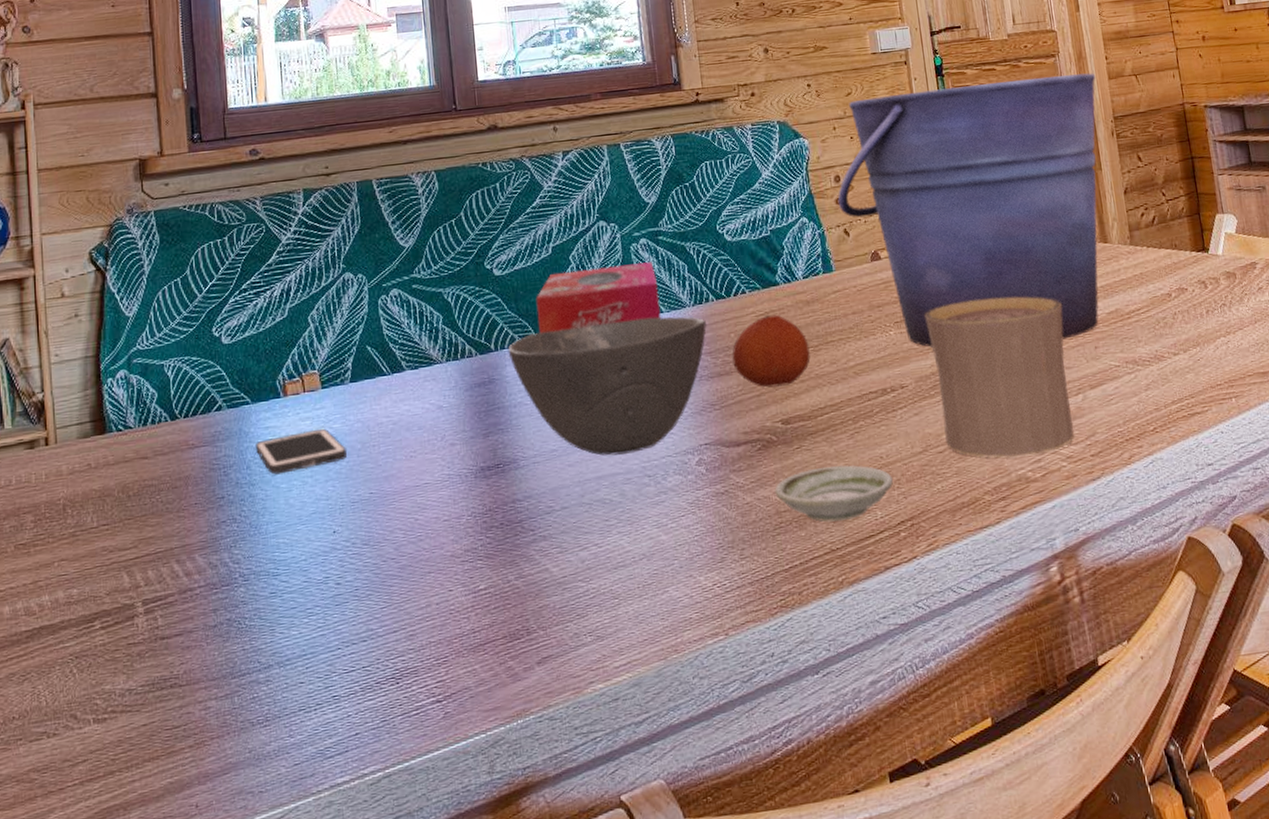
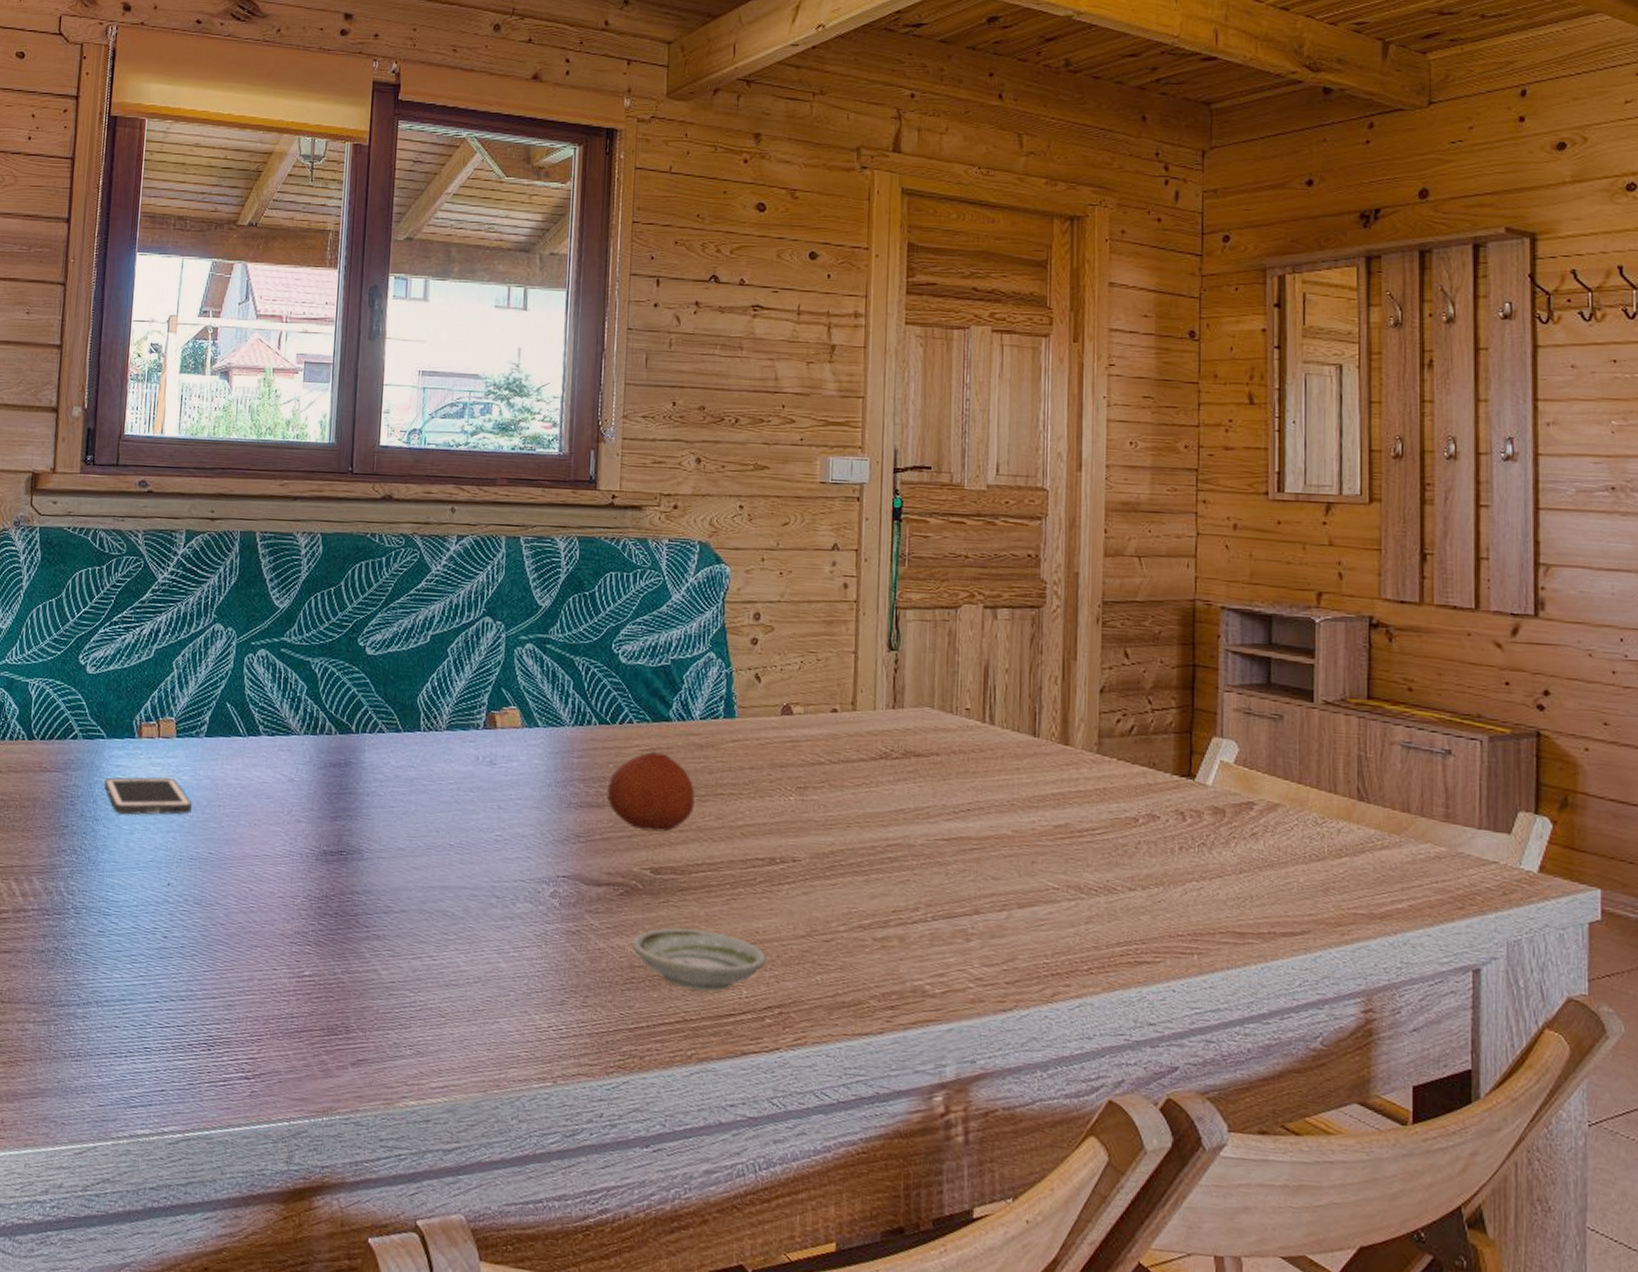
bowl: present [508,317,707,456] -> none [369,722,584,869]
tissue box: present [536,262,661,334] -> none [404,663,539,733]
bucket: present [837,73,1099,347] -> none [753,532,1088,846]
cup: present [924,296,1074,458] -> none [833,778,1000,968]

